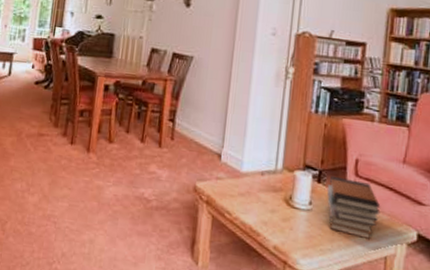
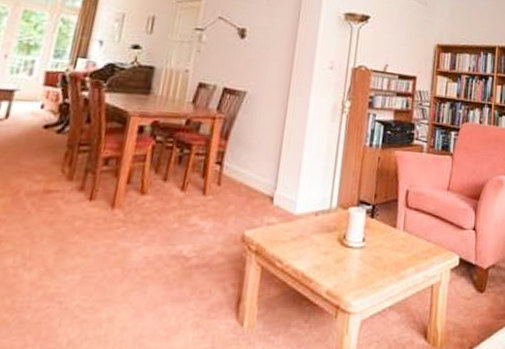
book stack: present [327,175,381,240] -> none [379,209,428,271]

